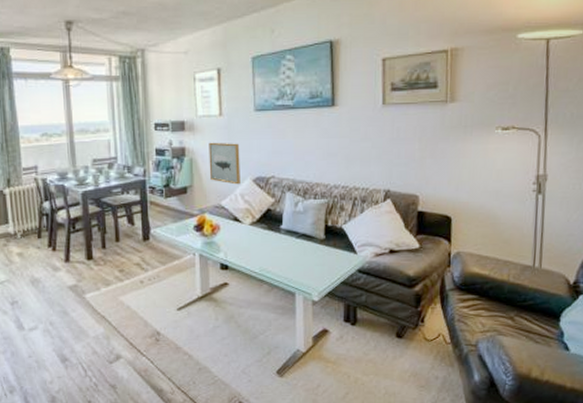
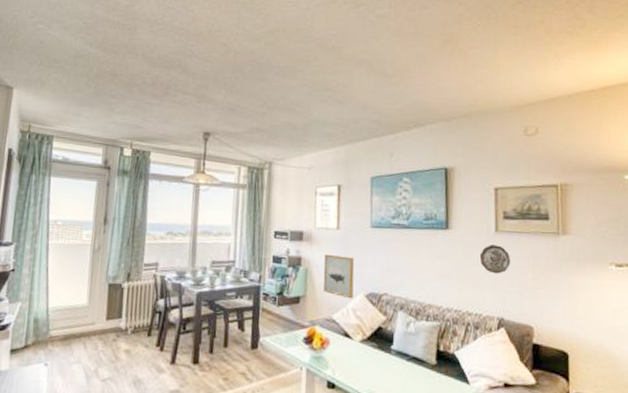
decorative plate: none [366,118,398,147] -> present [479,245,511,274]

